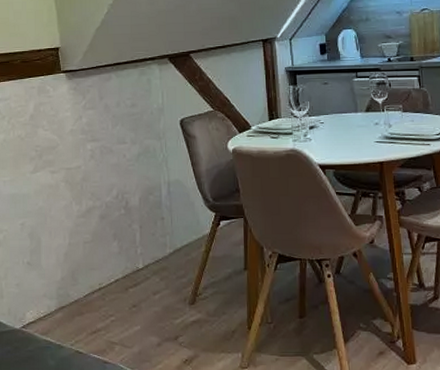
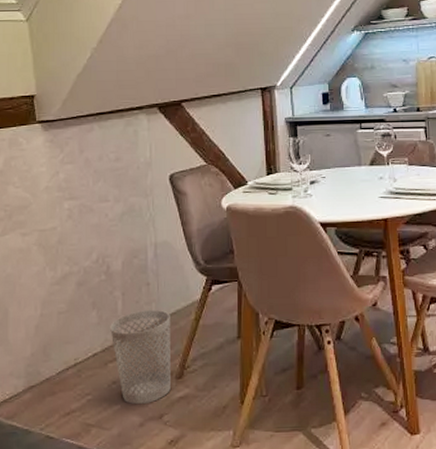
wastebasket: none [130,242,184,327] -> present [110,310,171,405]

